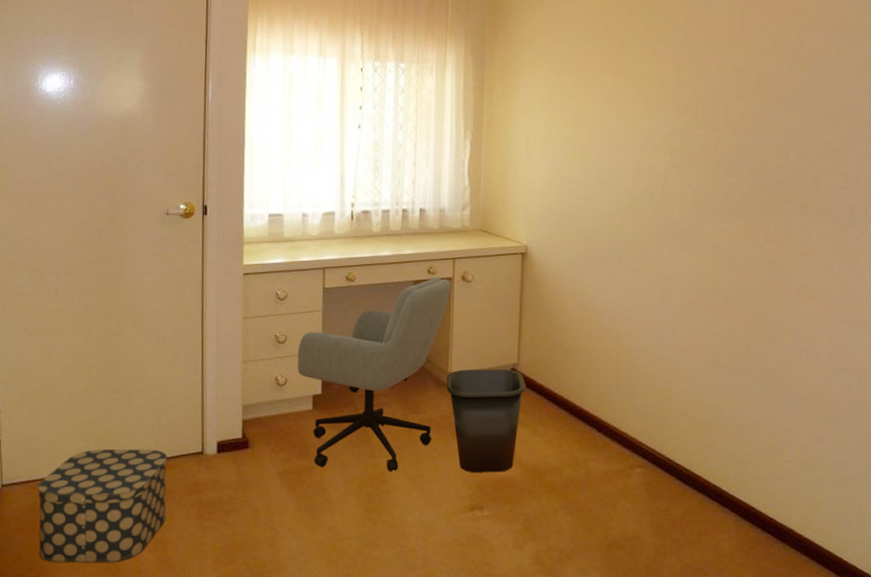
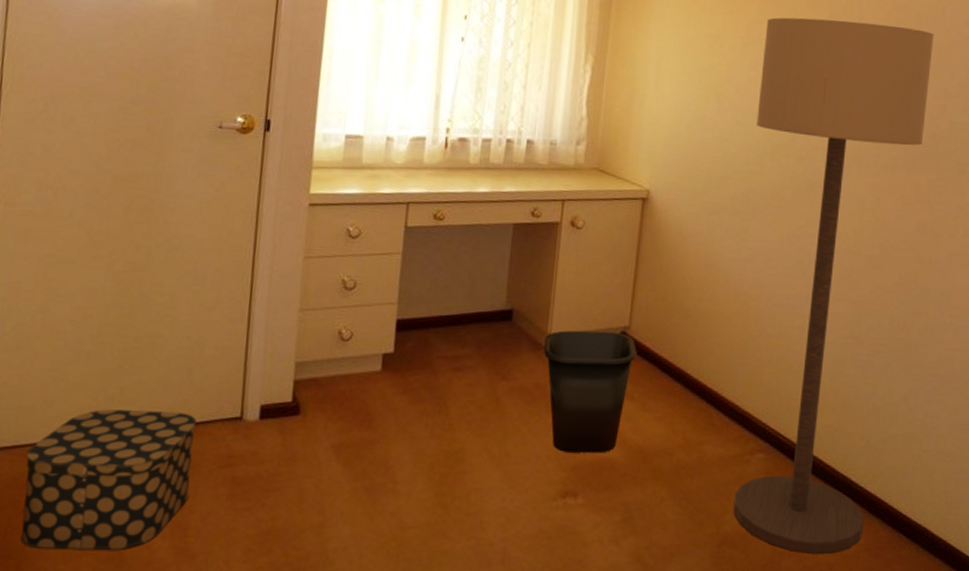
office chair: present [297,276,451,472] -> none [366,220,558,449]
floor lamp: none [617,86,773,553] -> present [733,17,934,554]

